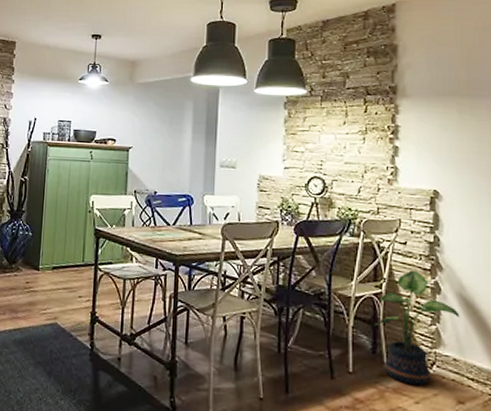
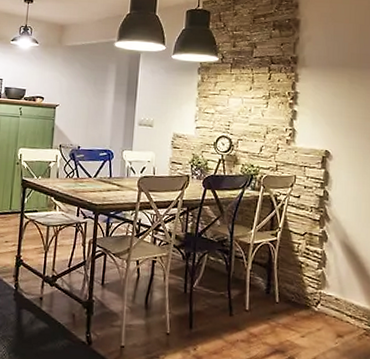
potted plant: present [373,270,460,385] -> none [268,221,342,321]

